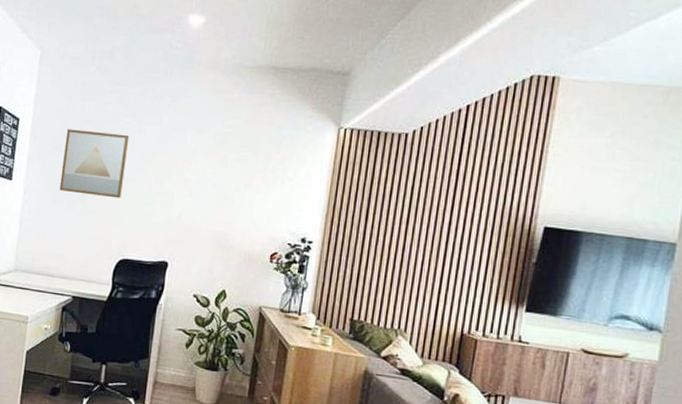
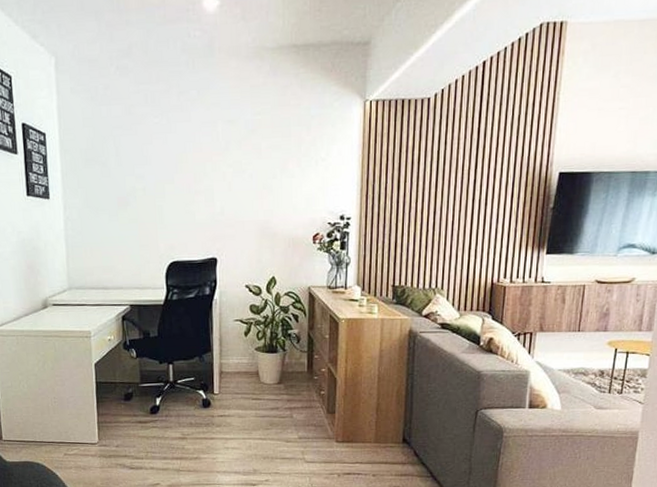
wall art: present [59,129,130,199] -> none [96,135,162,203]

